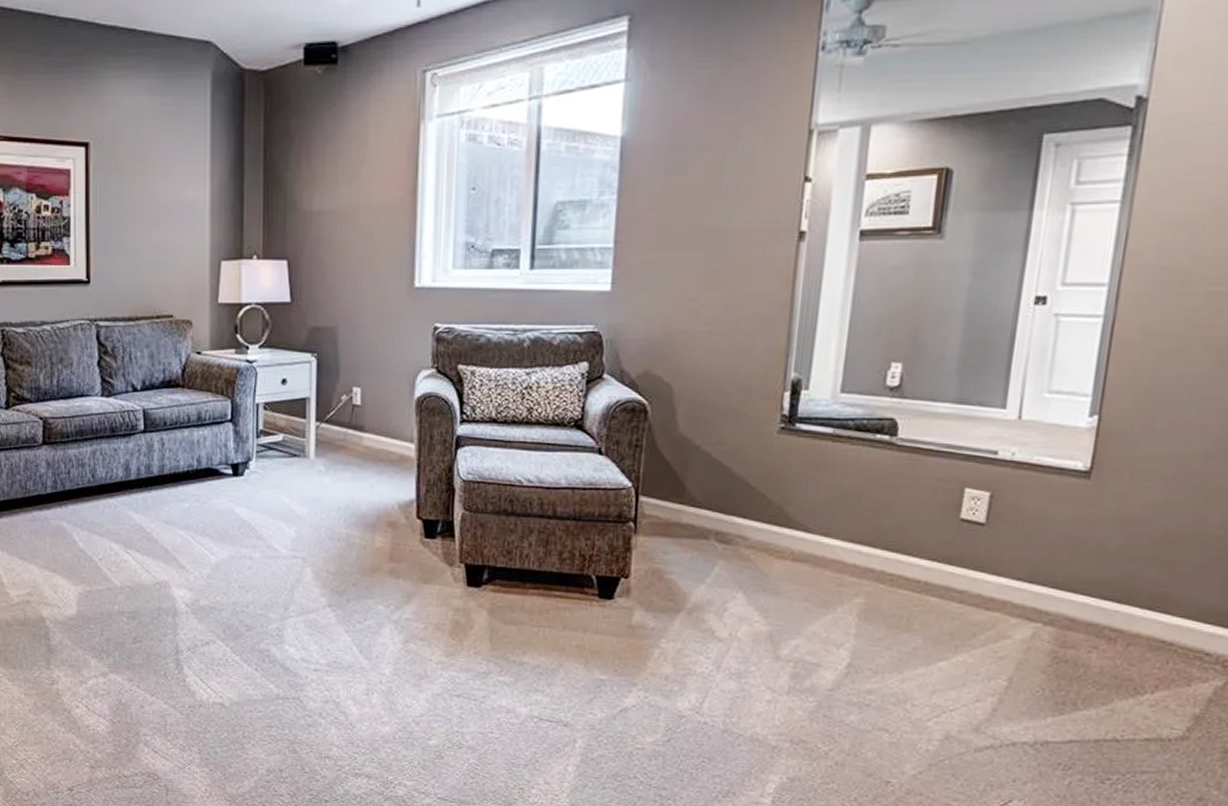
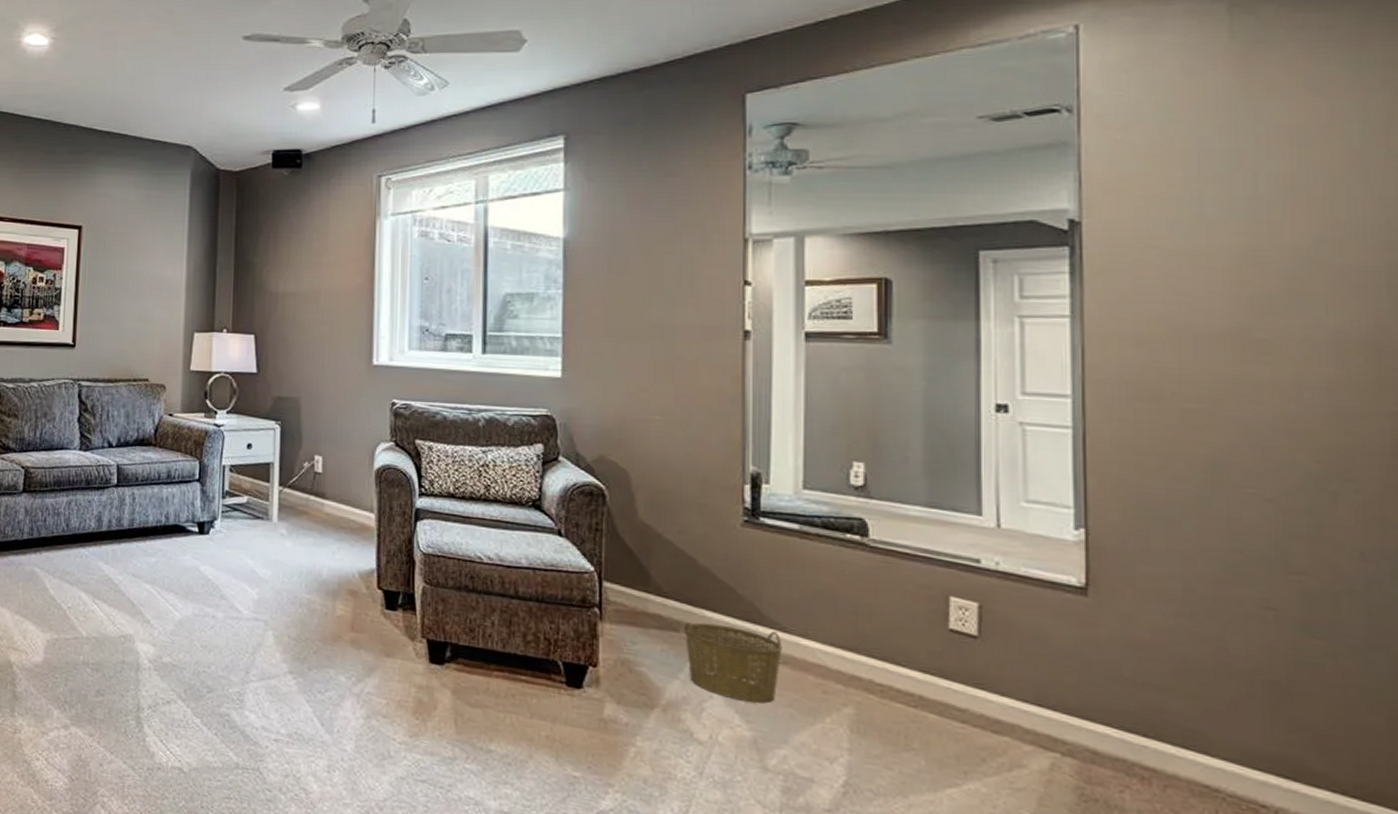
basket: none [713,529,805,600] -> present [684,622,782,703]

